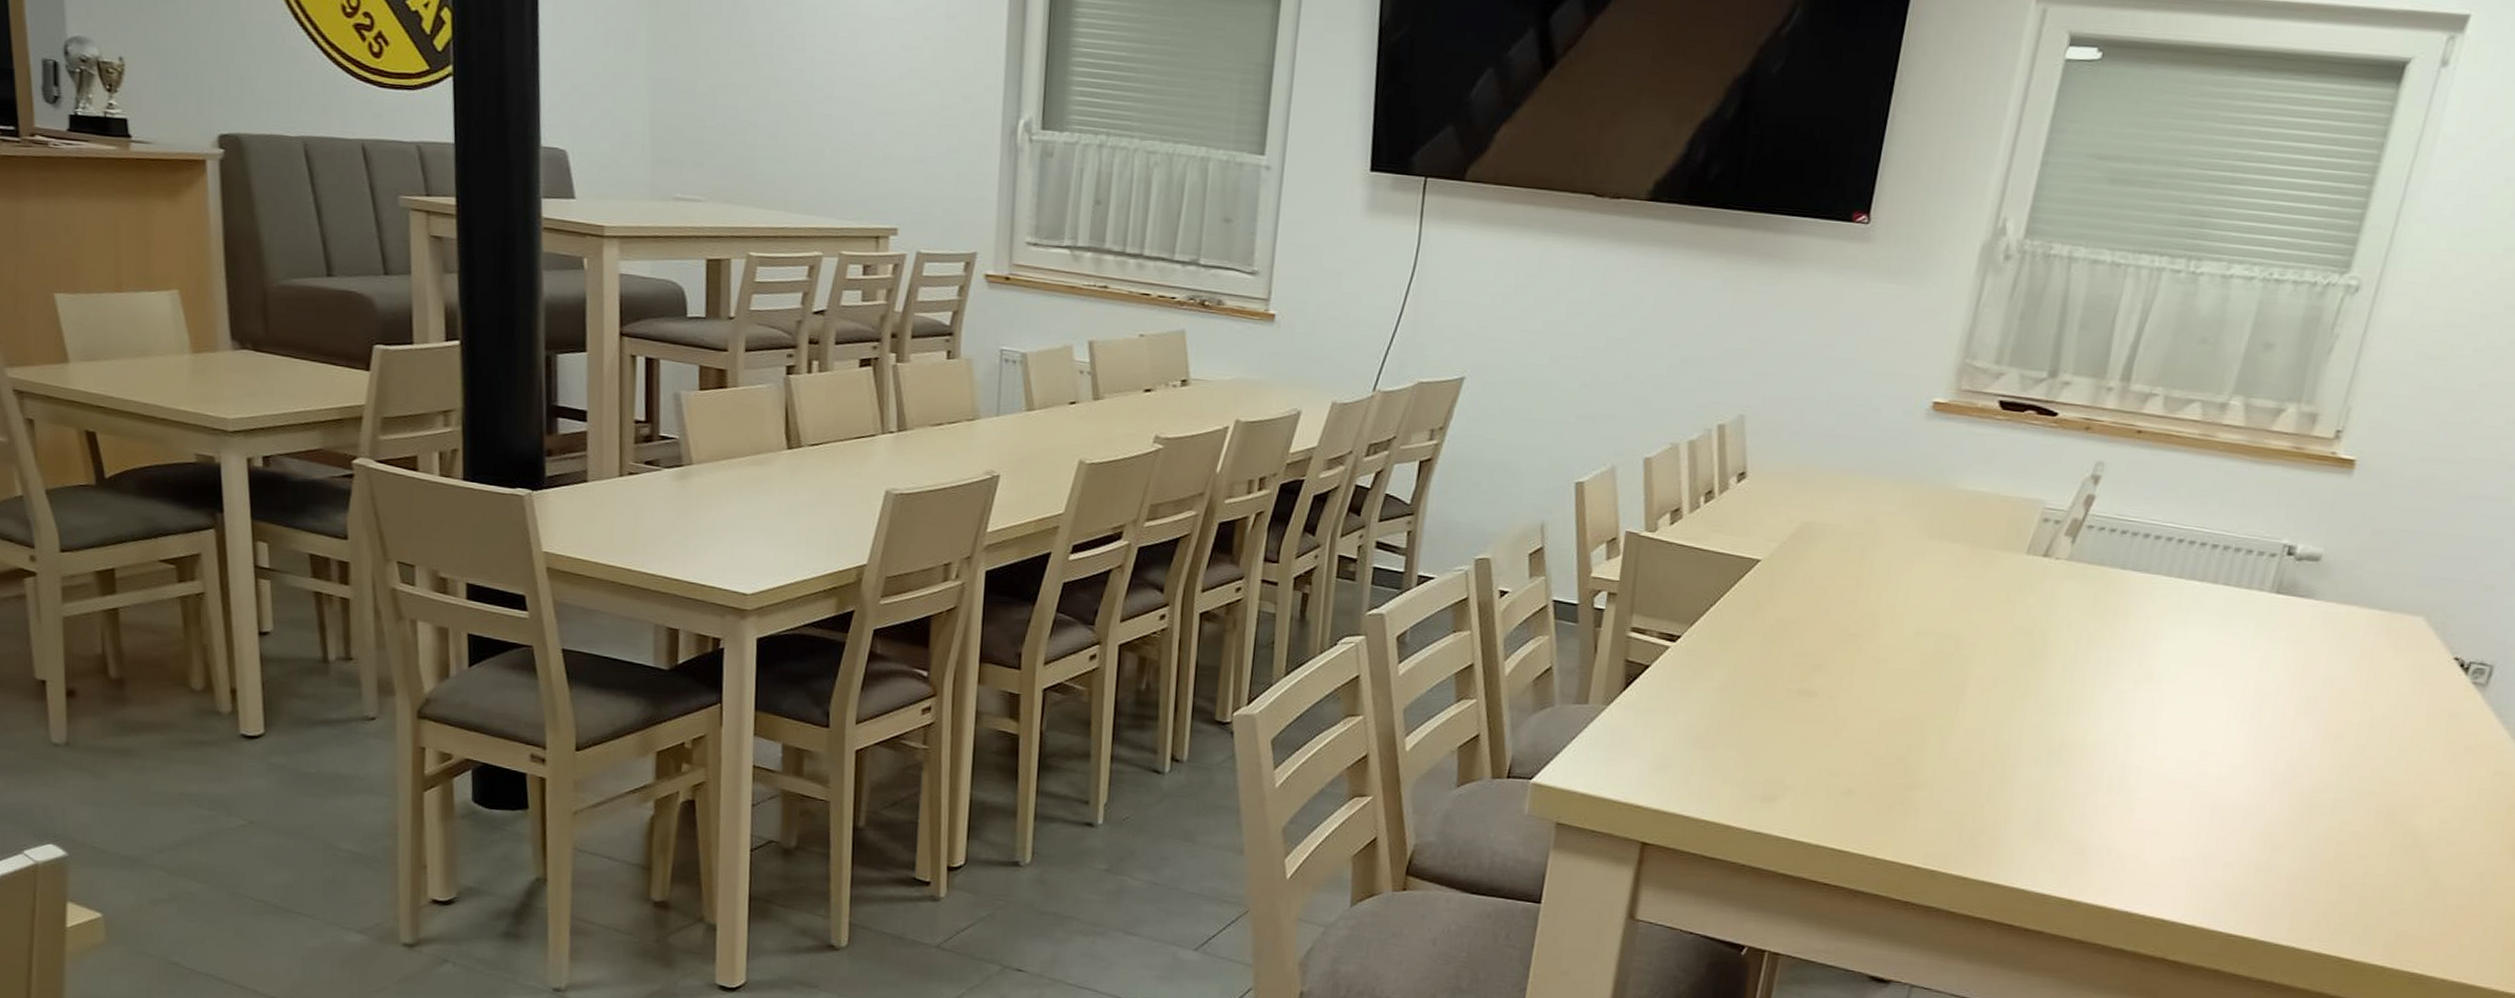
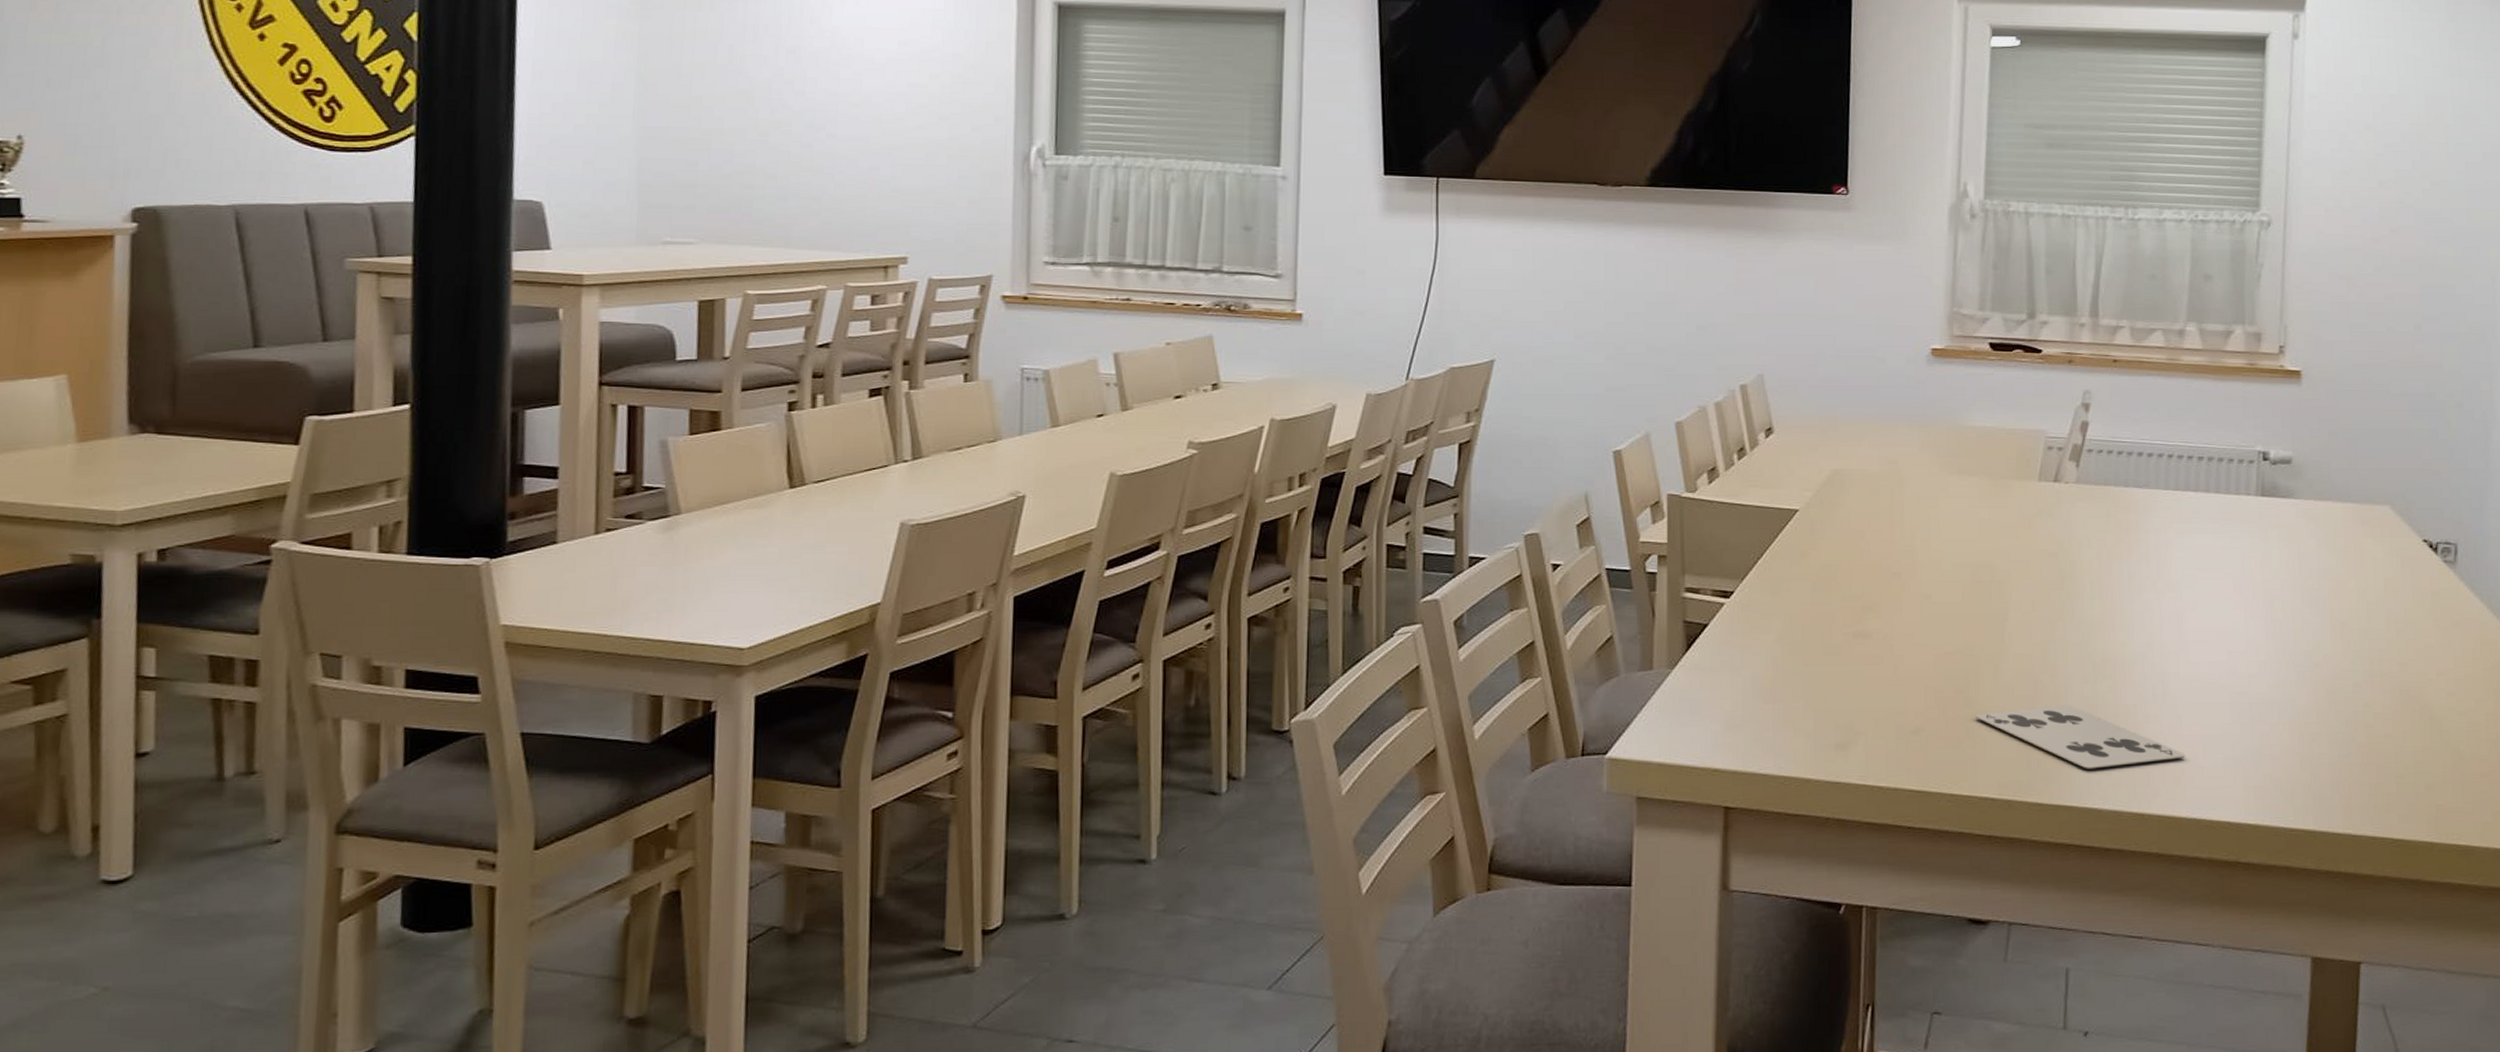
card: none [1912,783,2130,853] -> present [1975,705,2185,769]

